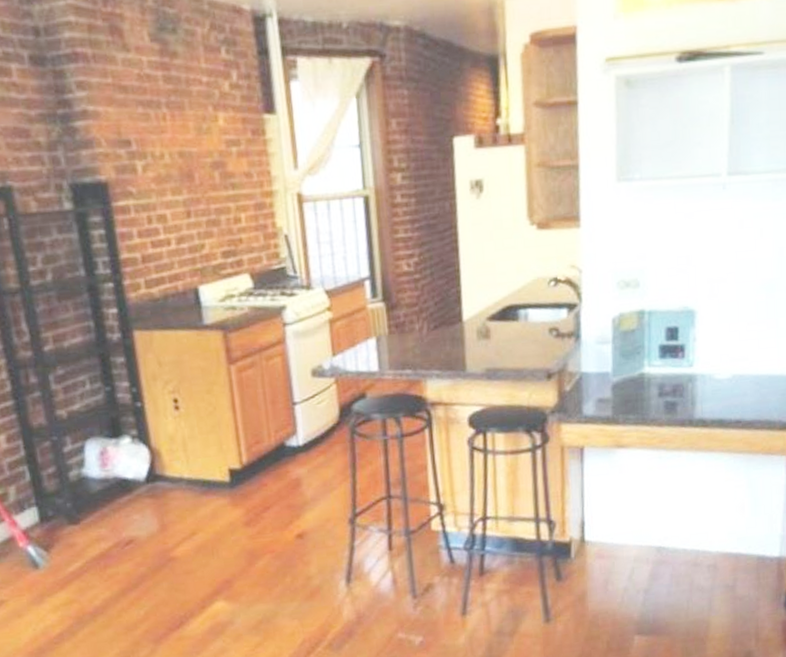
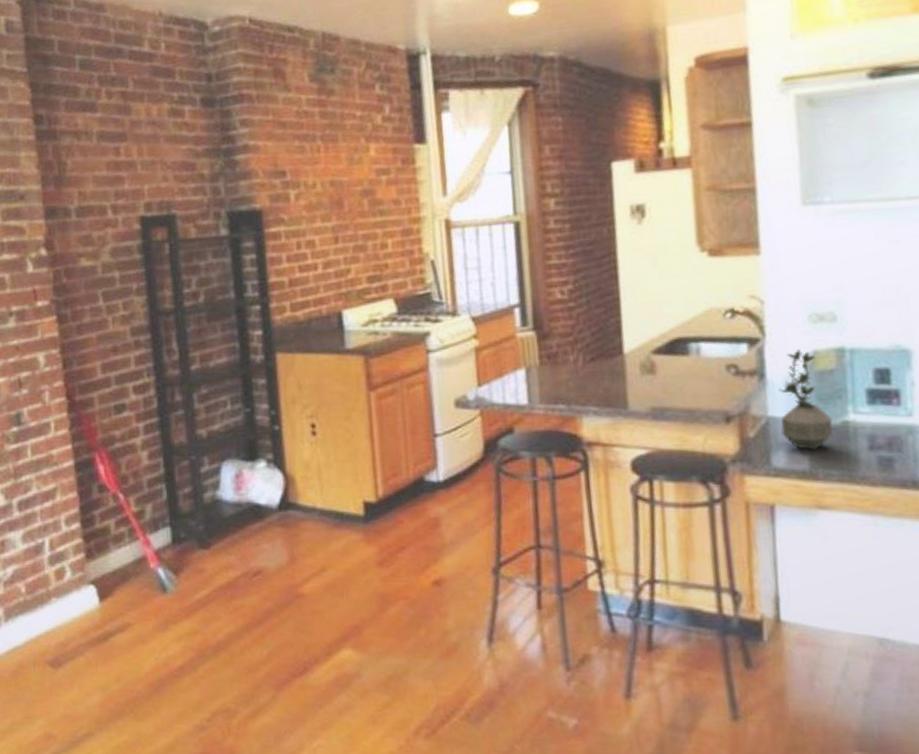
potted plant: none [591,313,632,399] -> present [778,349,833,450]

